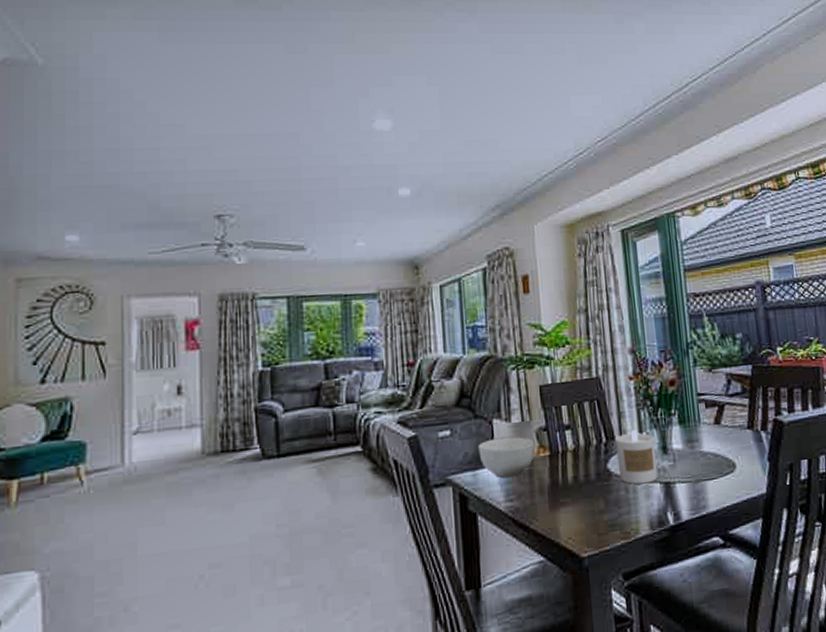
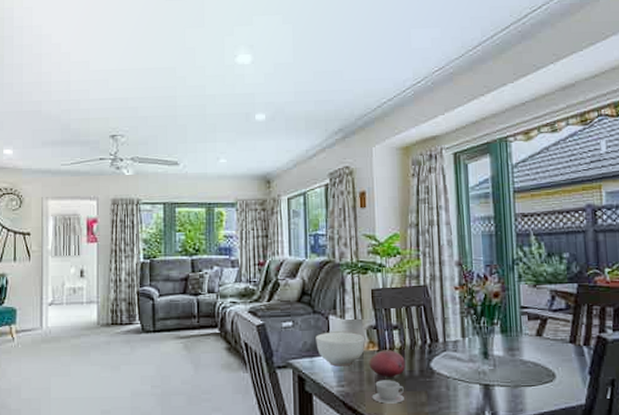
fruit: none [540,453,581,486] -> present [369,350,405,377]
teacup: none [545,488,582,516] -> present [372,380,405,404]
candle: present [615,429,658,485] -> none [439,334,478,384]

